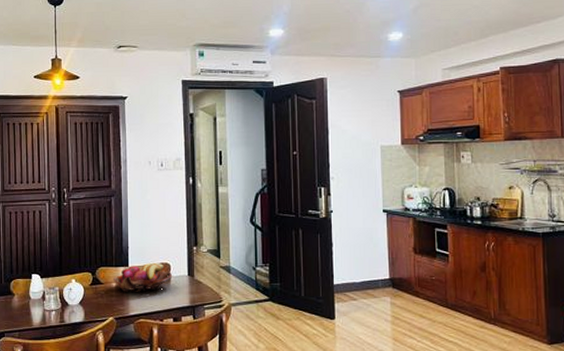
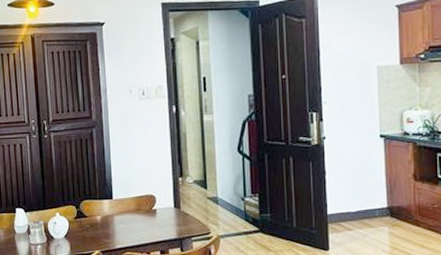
fruit basket: present [113,262,173,292] -> none [98,194,159,225]

